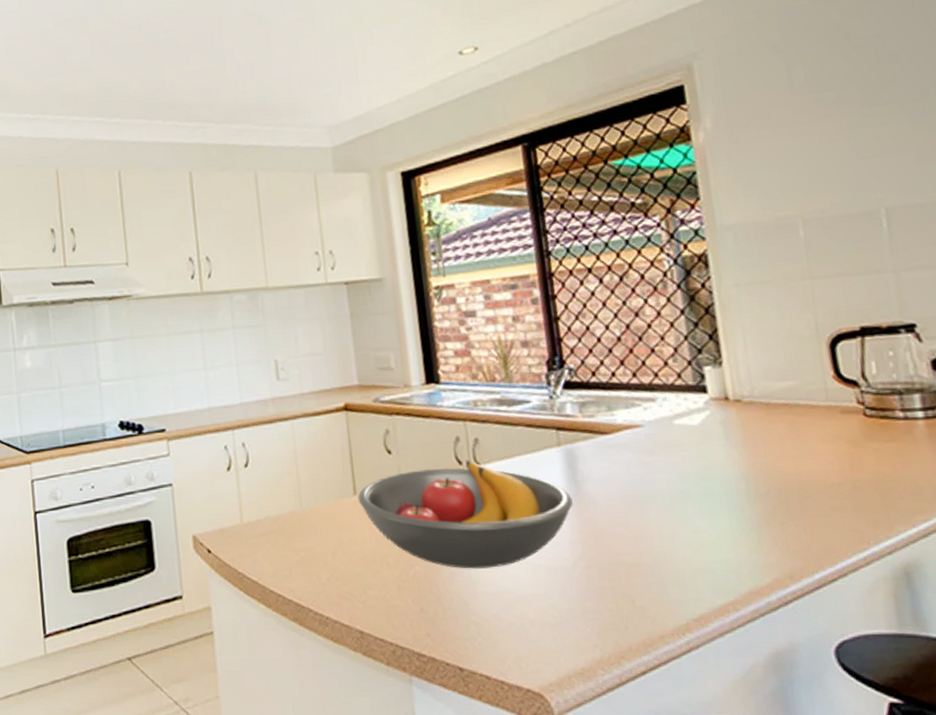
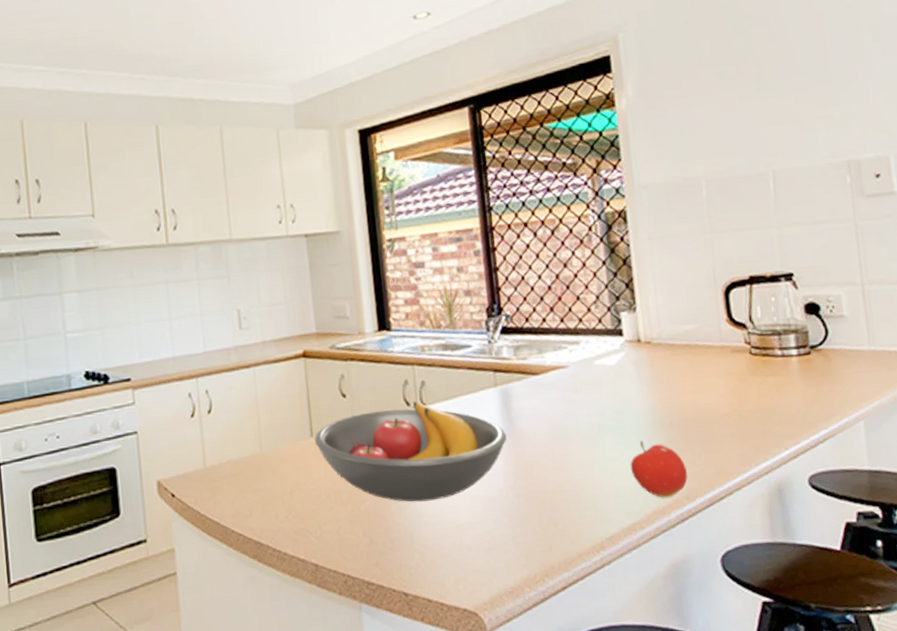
fruit: none [719,511,791,577] -> present [630,441,688,498]

